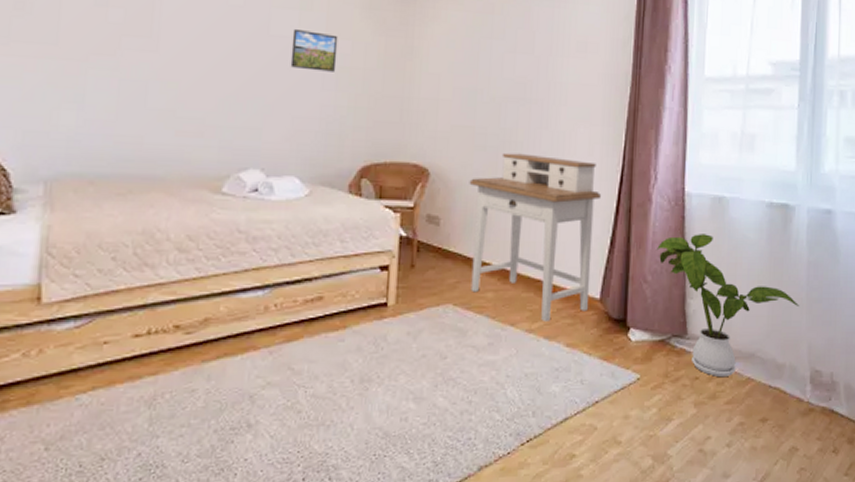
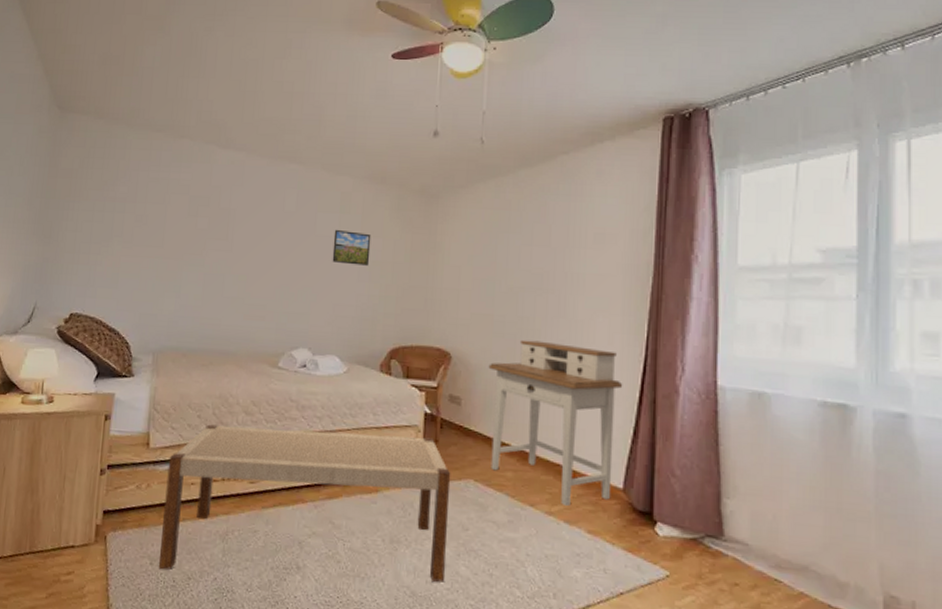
bench: none [58,263,429,453] -> present [159,424,451,582]
house plant: present [657,234,800,378] -> none [686,430,866,588]

